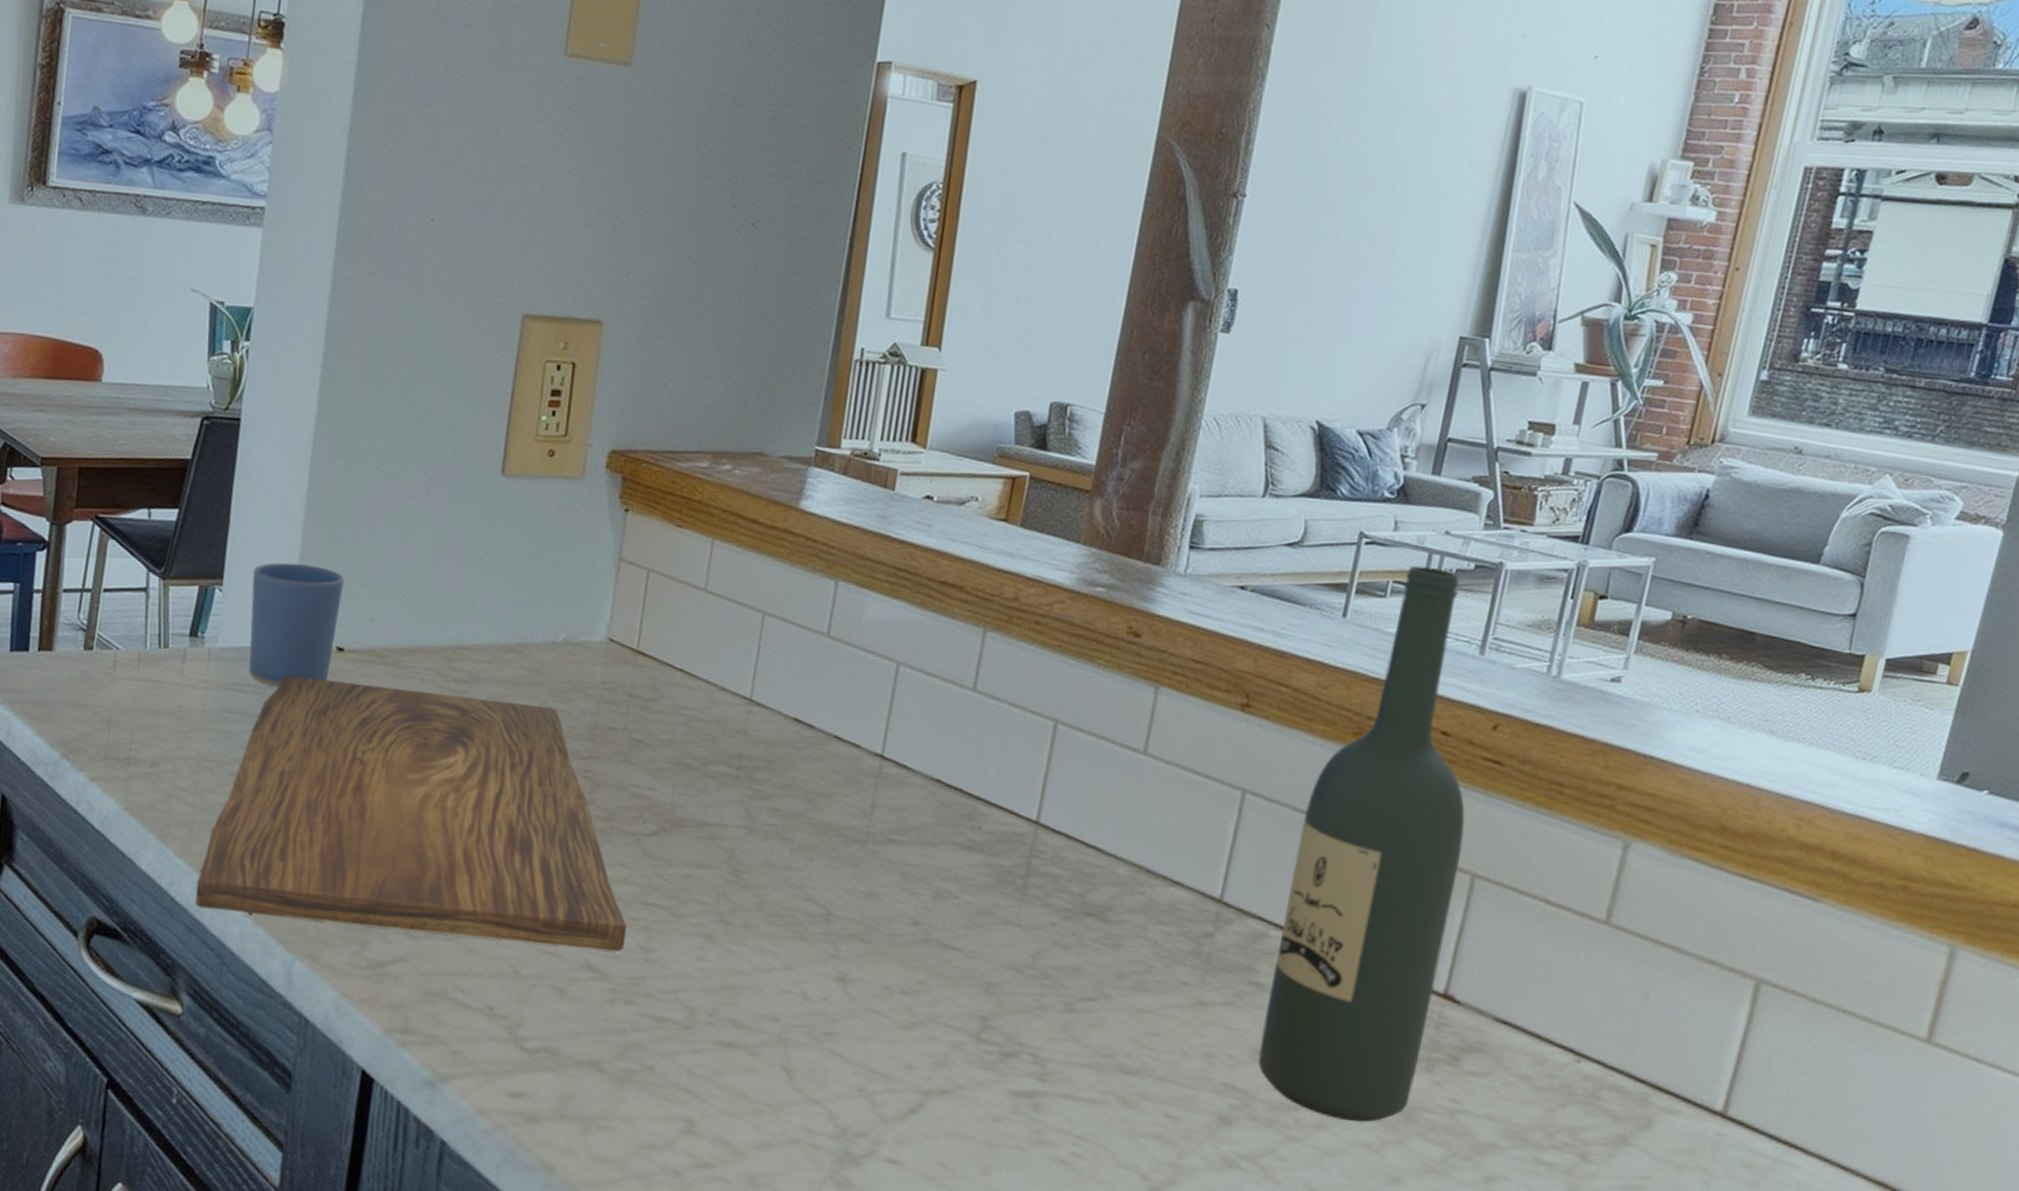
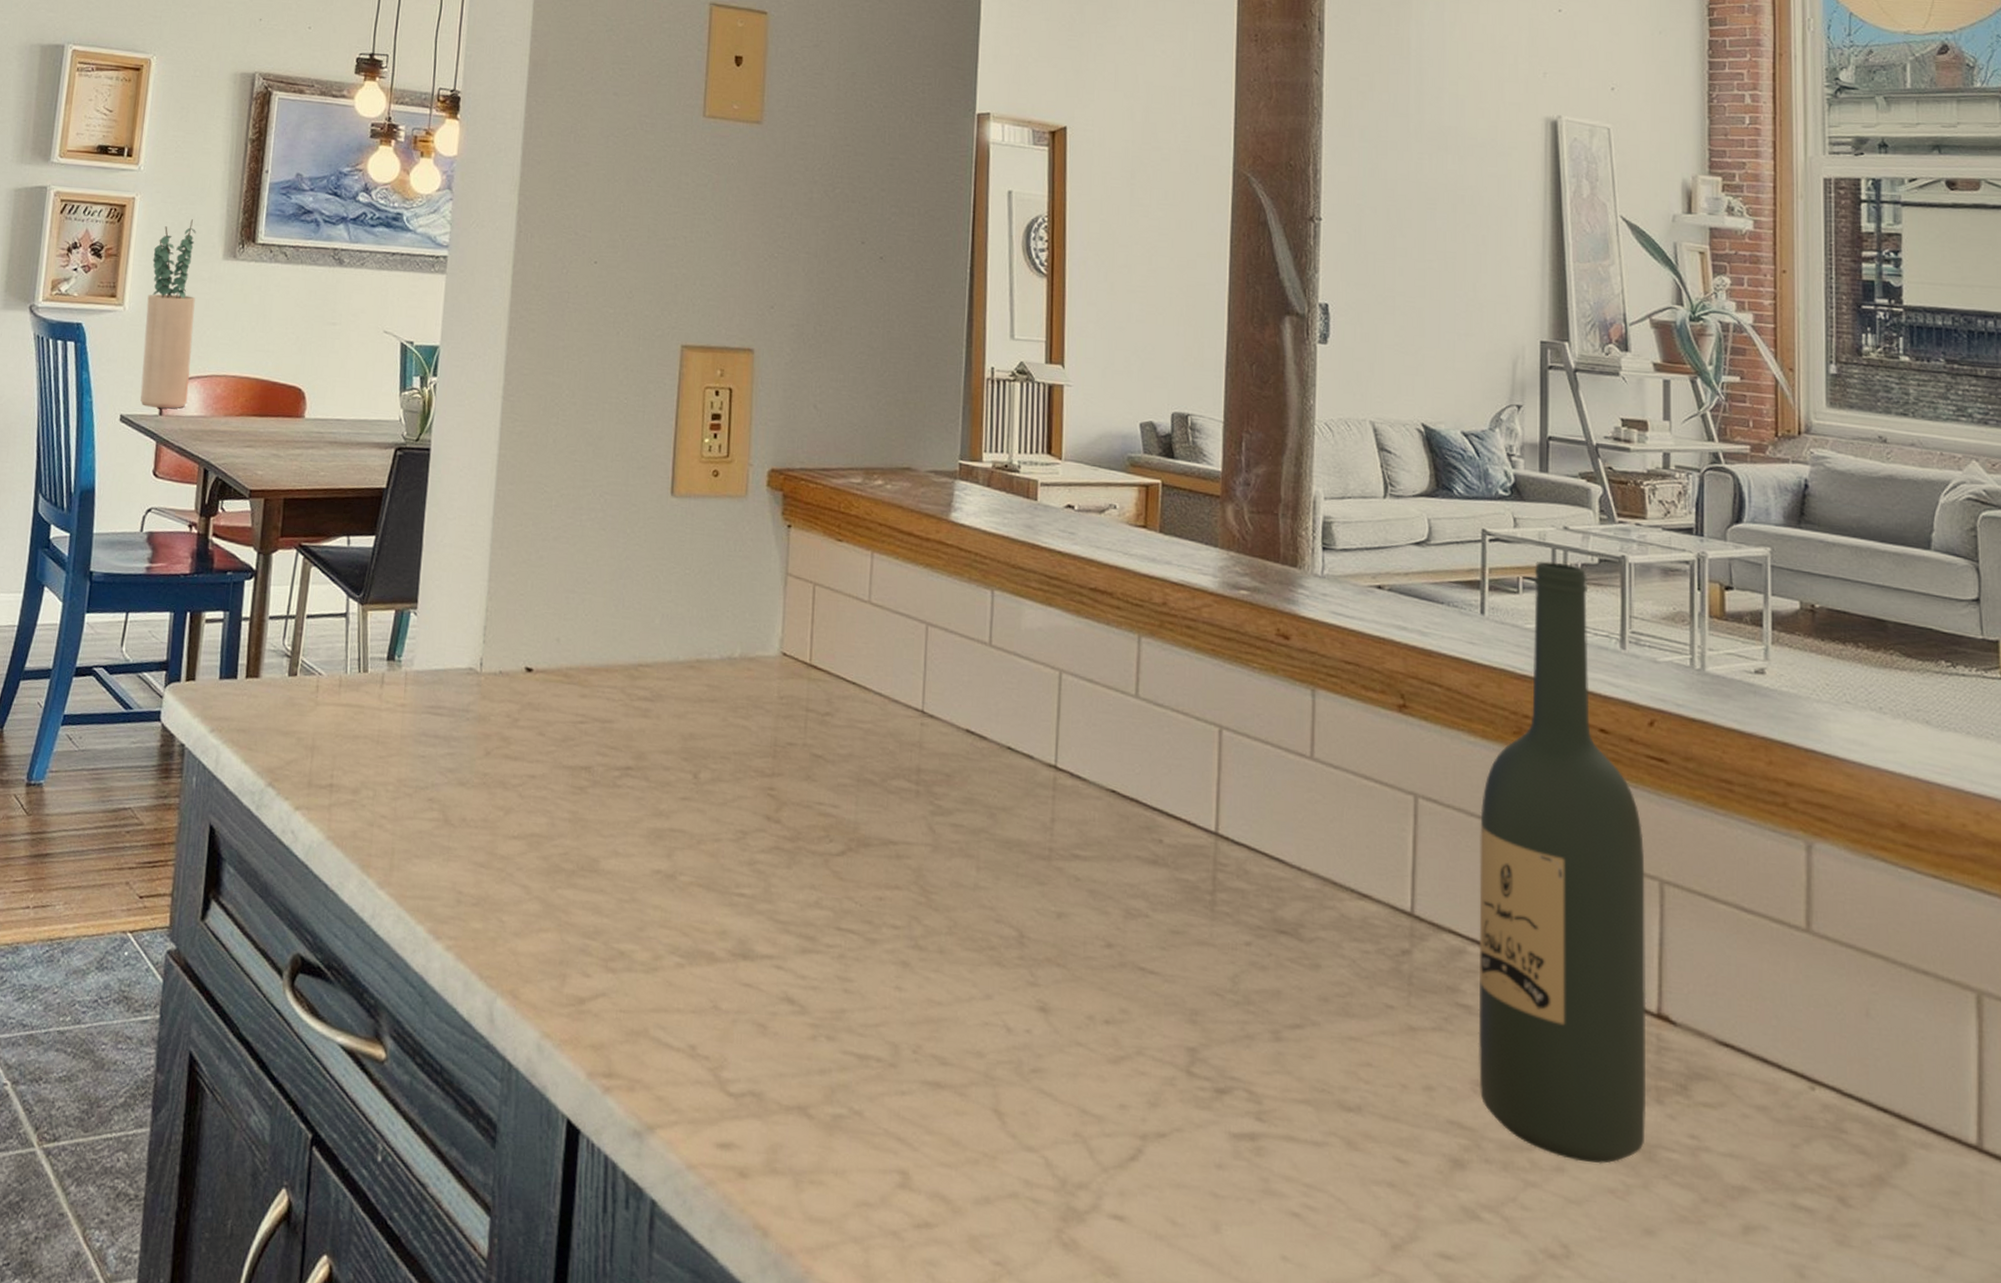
cutting board: present [194,675,627,952] -> none [396,697,822,982]
mug: present [249,562,344,687] -> none [443,585,530,709]

